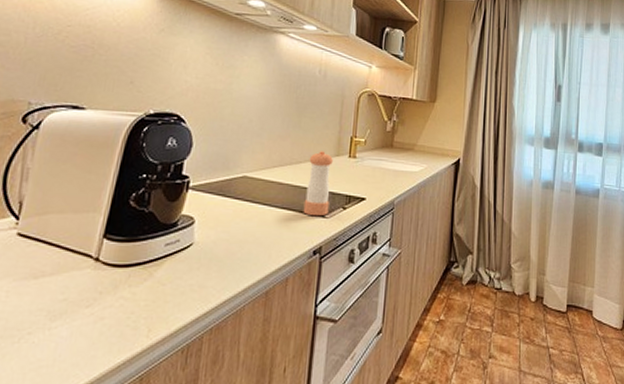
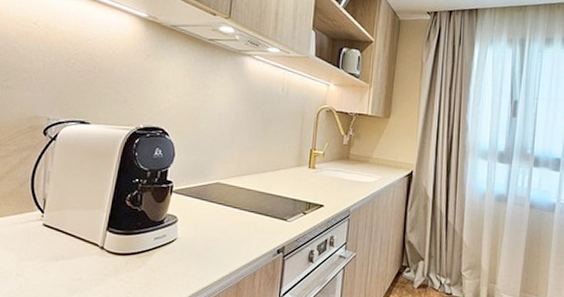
pepper shaker: present [303,151,333,217] -> none [268,162,294,220]

